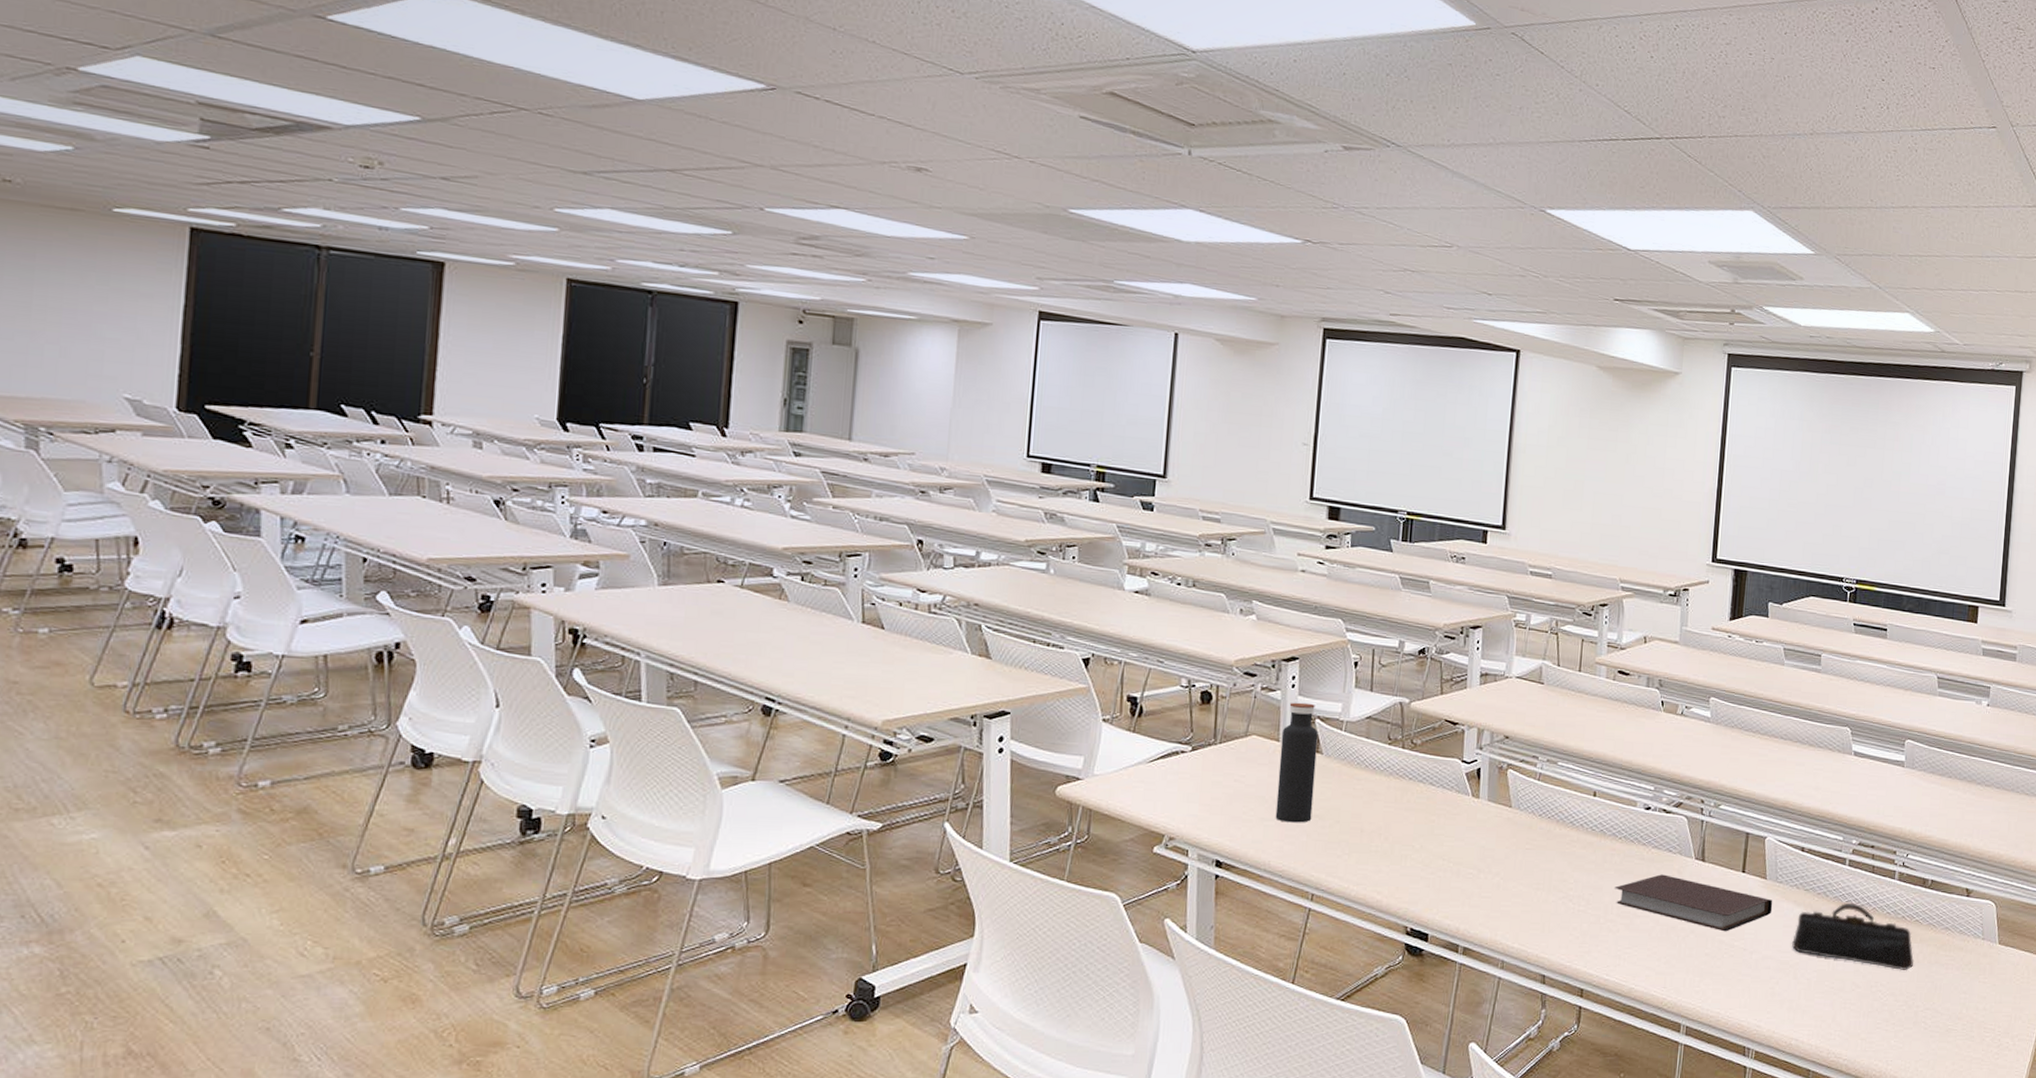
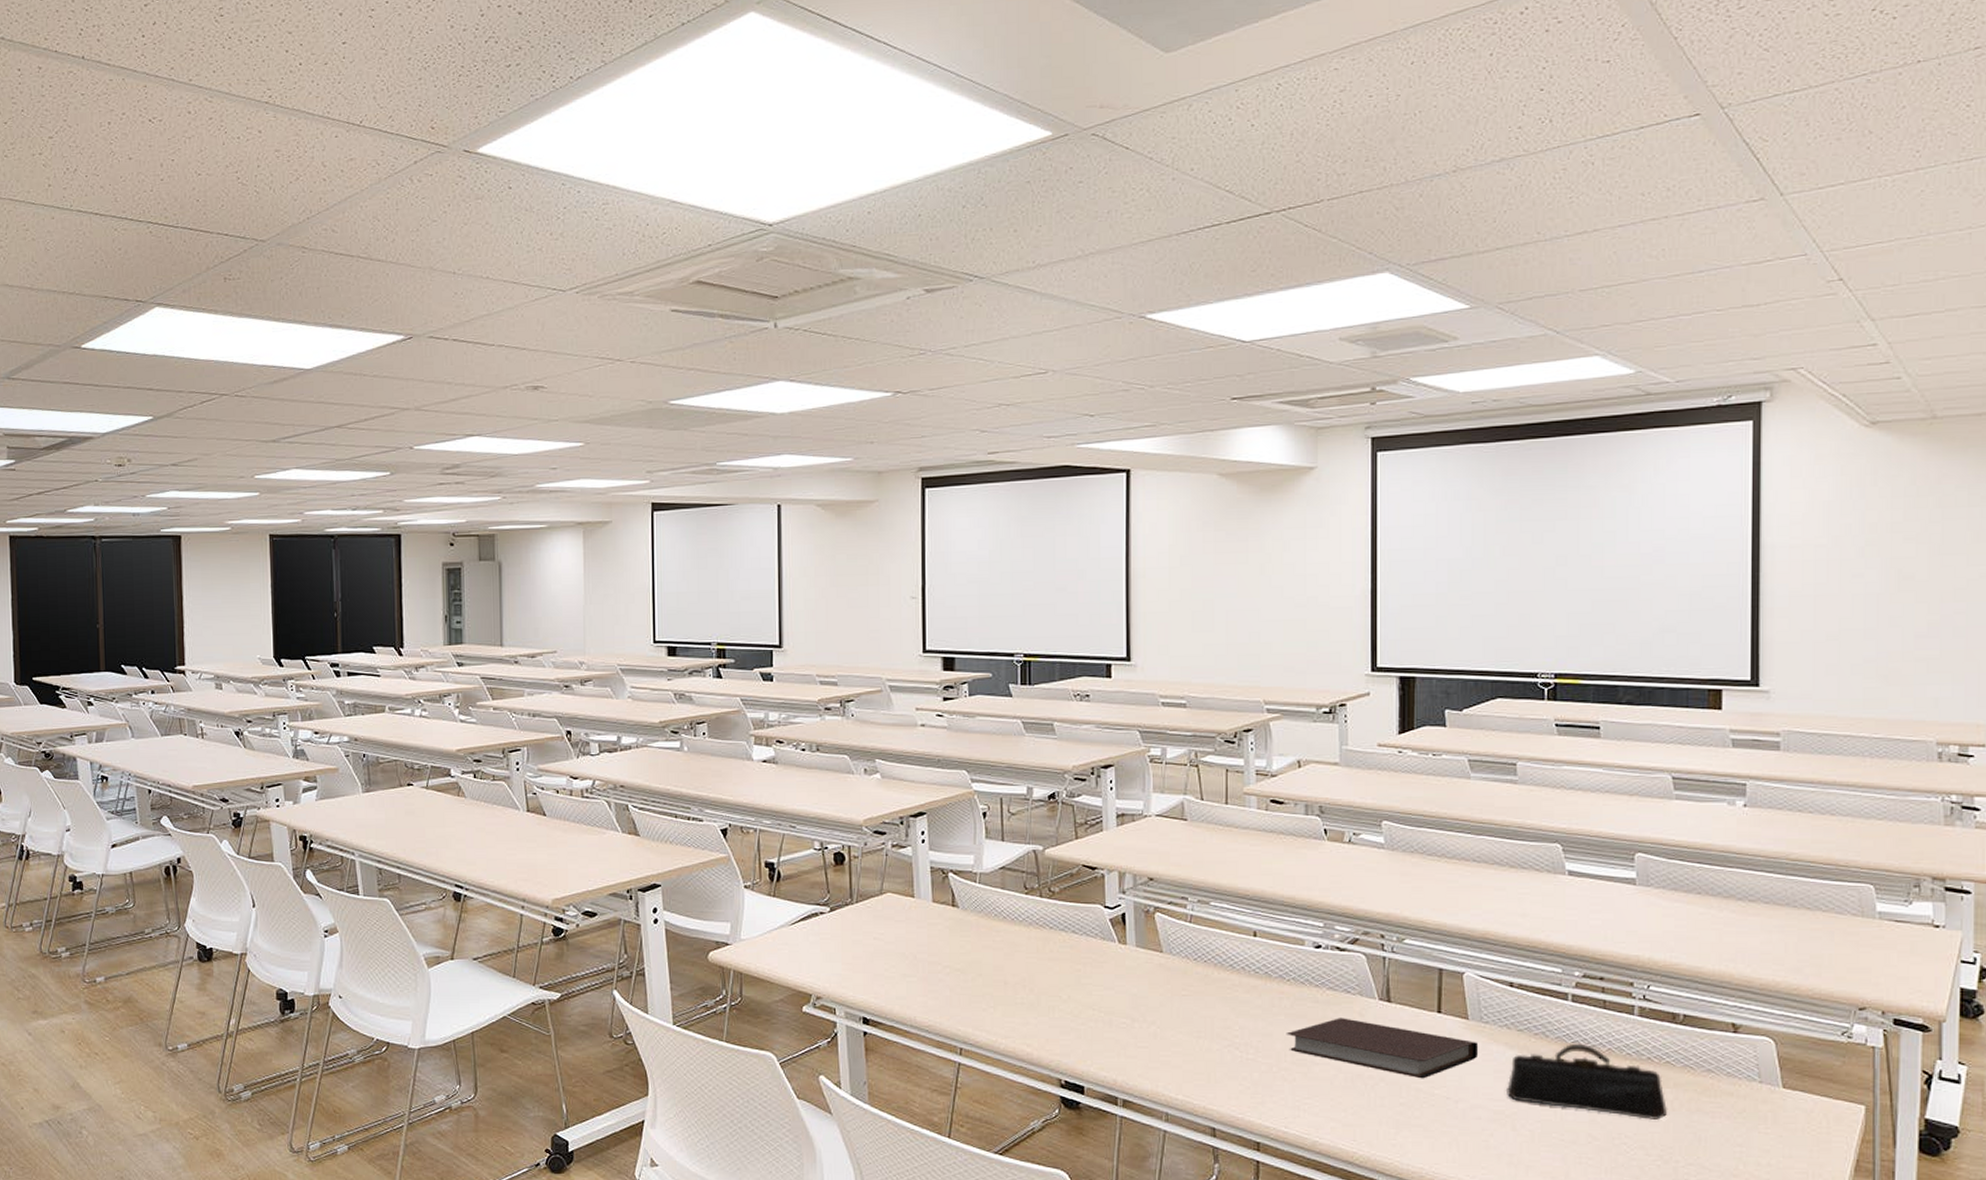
water bottle: present [1275,702,1318,823] -> none [916,857,953,978]

